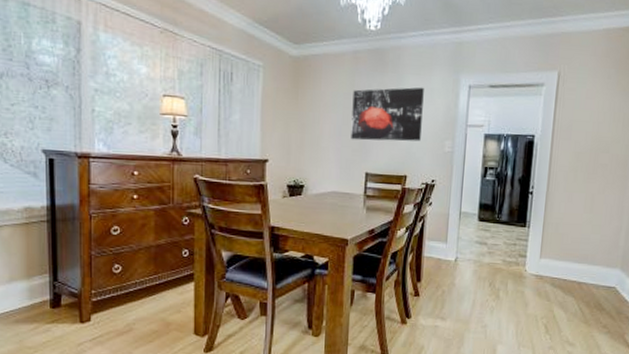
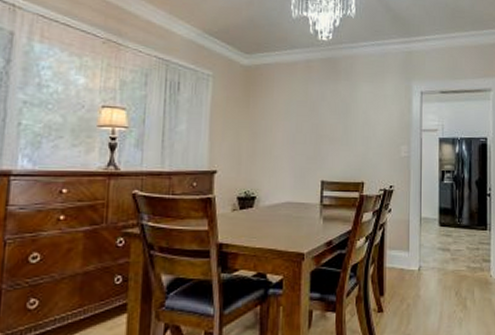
wall art: present [351,87,424,142] -> none [305,93,377,148]

